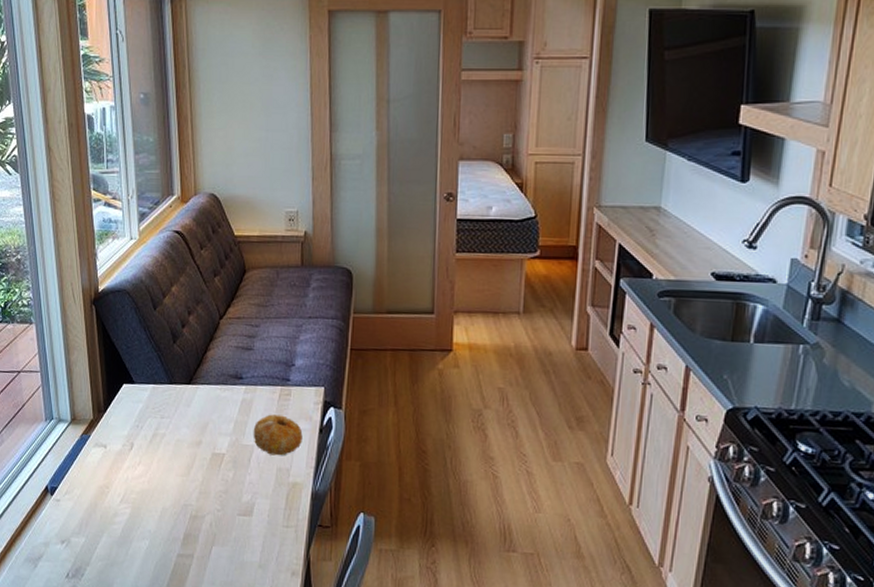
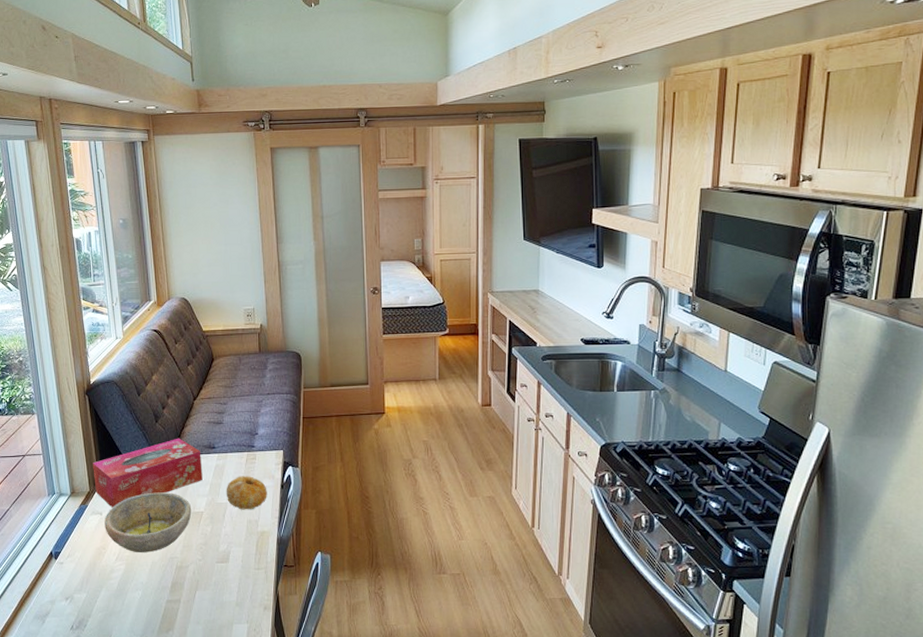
tissue box: none [98,363,227,441] -> present [93,438,203,508]
bowl: none [109,426,212,497] -> present [105,492,192,553]

